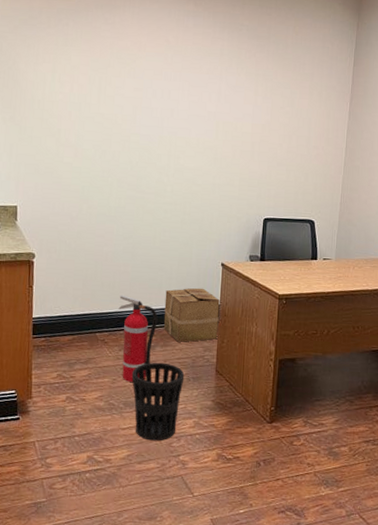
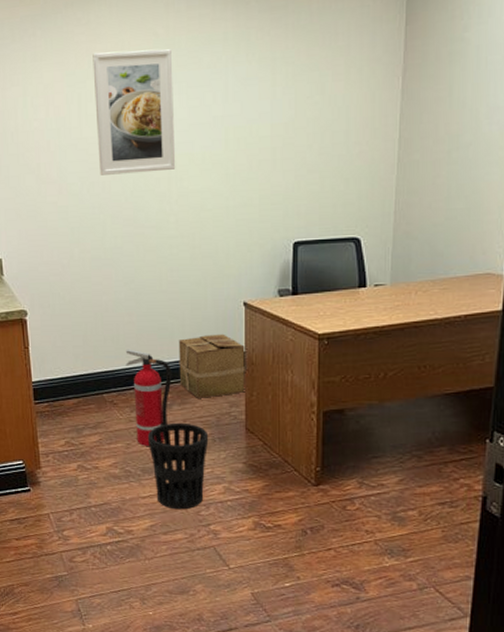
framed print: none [111,47,179,149] -> present [93,48,176,175]

